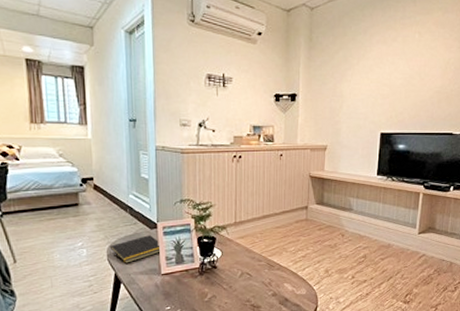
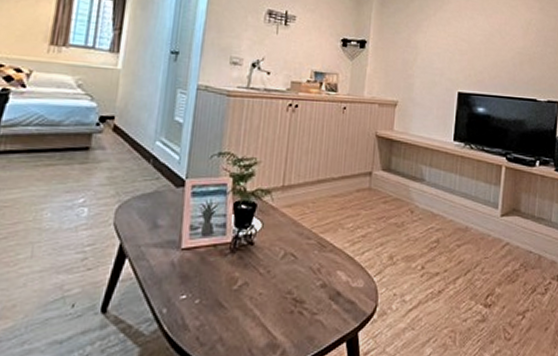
notepad: present [109,235,161,263] -> none [118,195,185,231]

